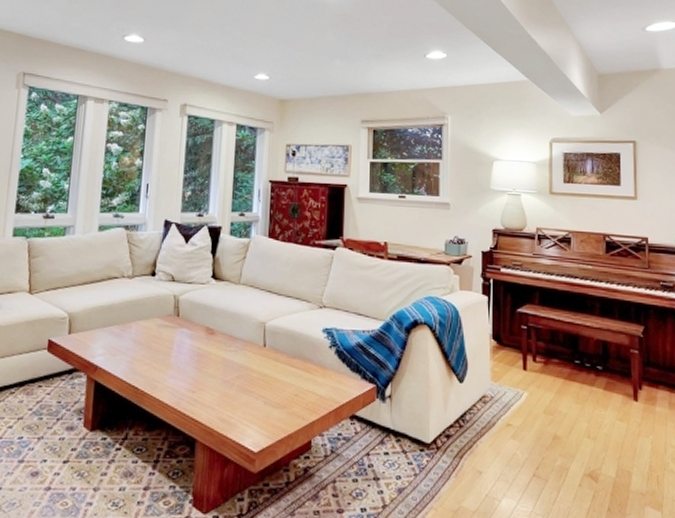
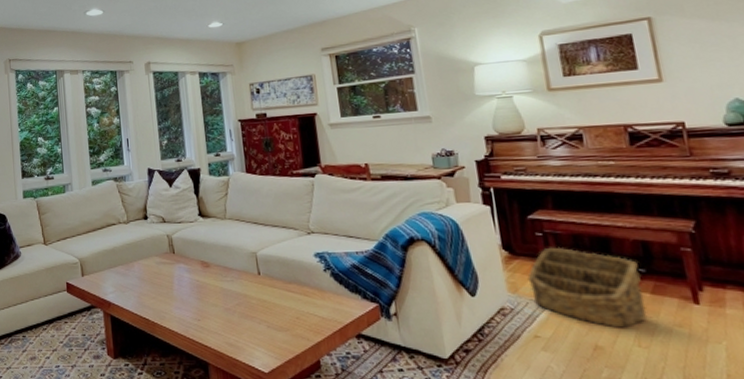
basket: none [509,340,598,420] -> present [527,247,648,328]

